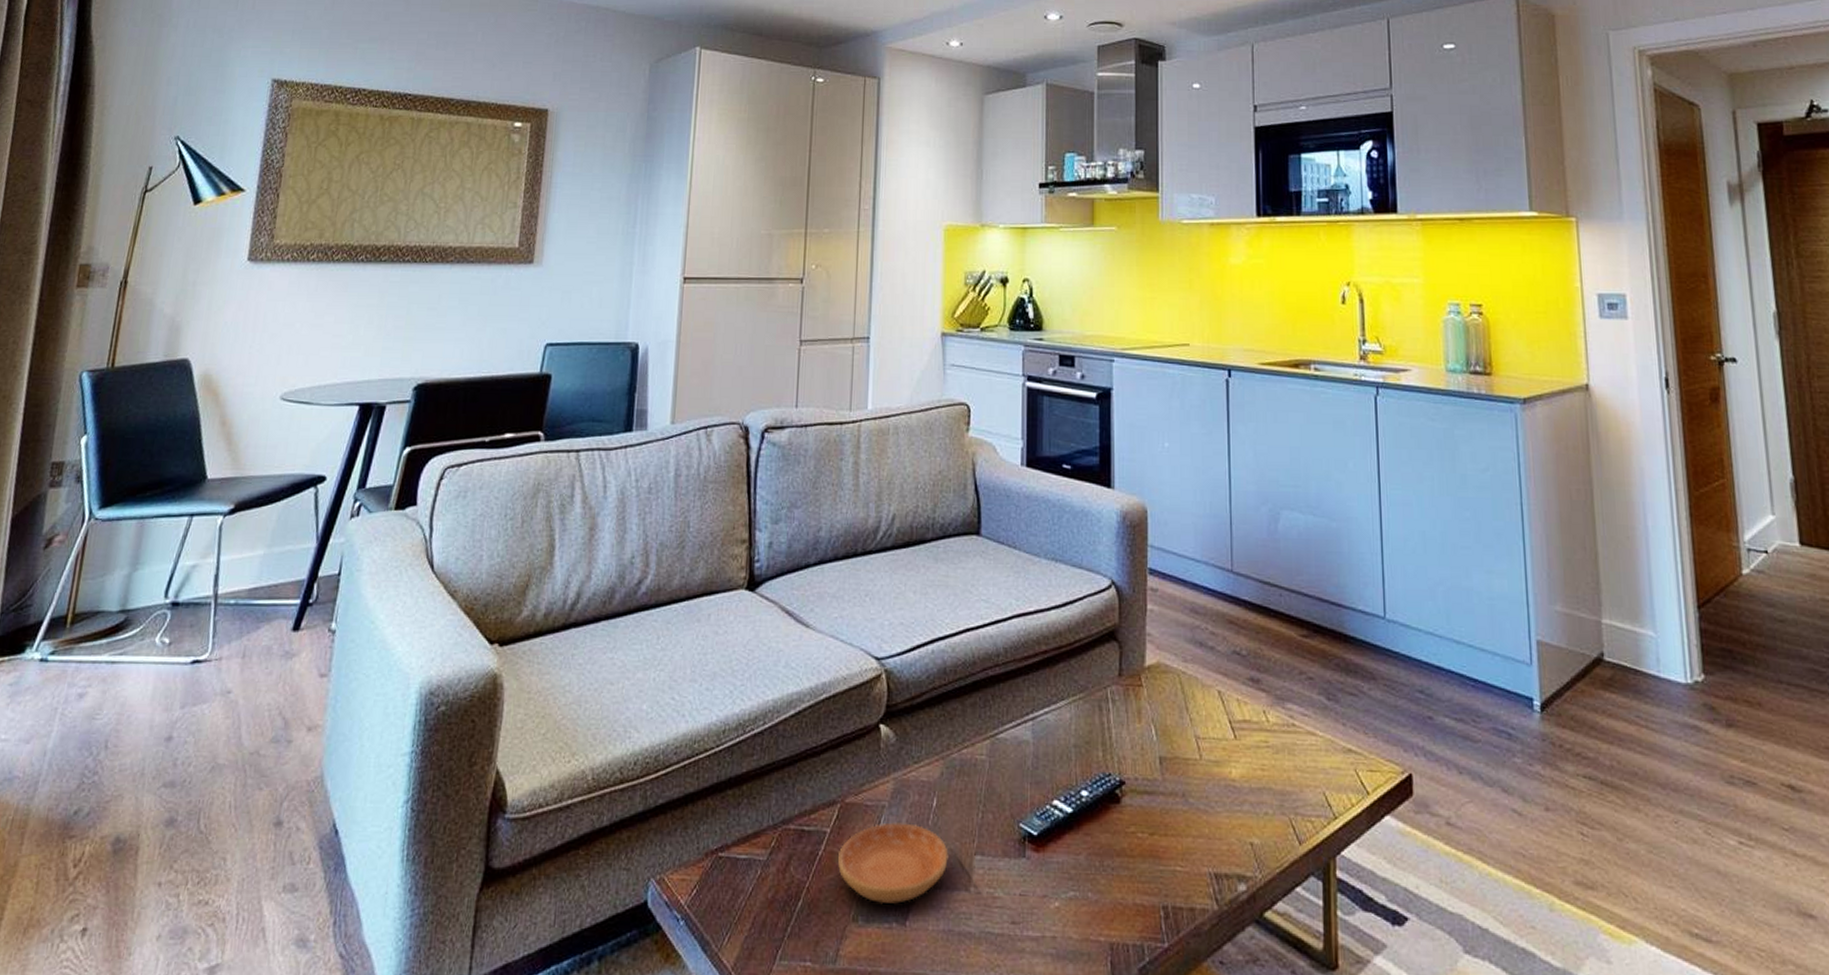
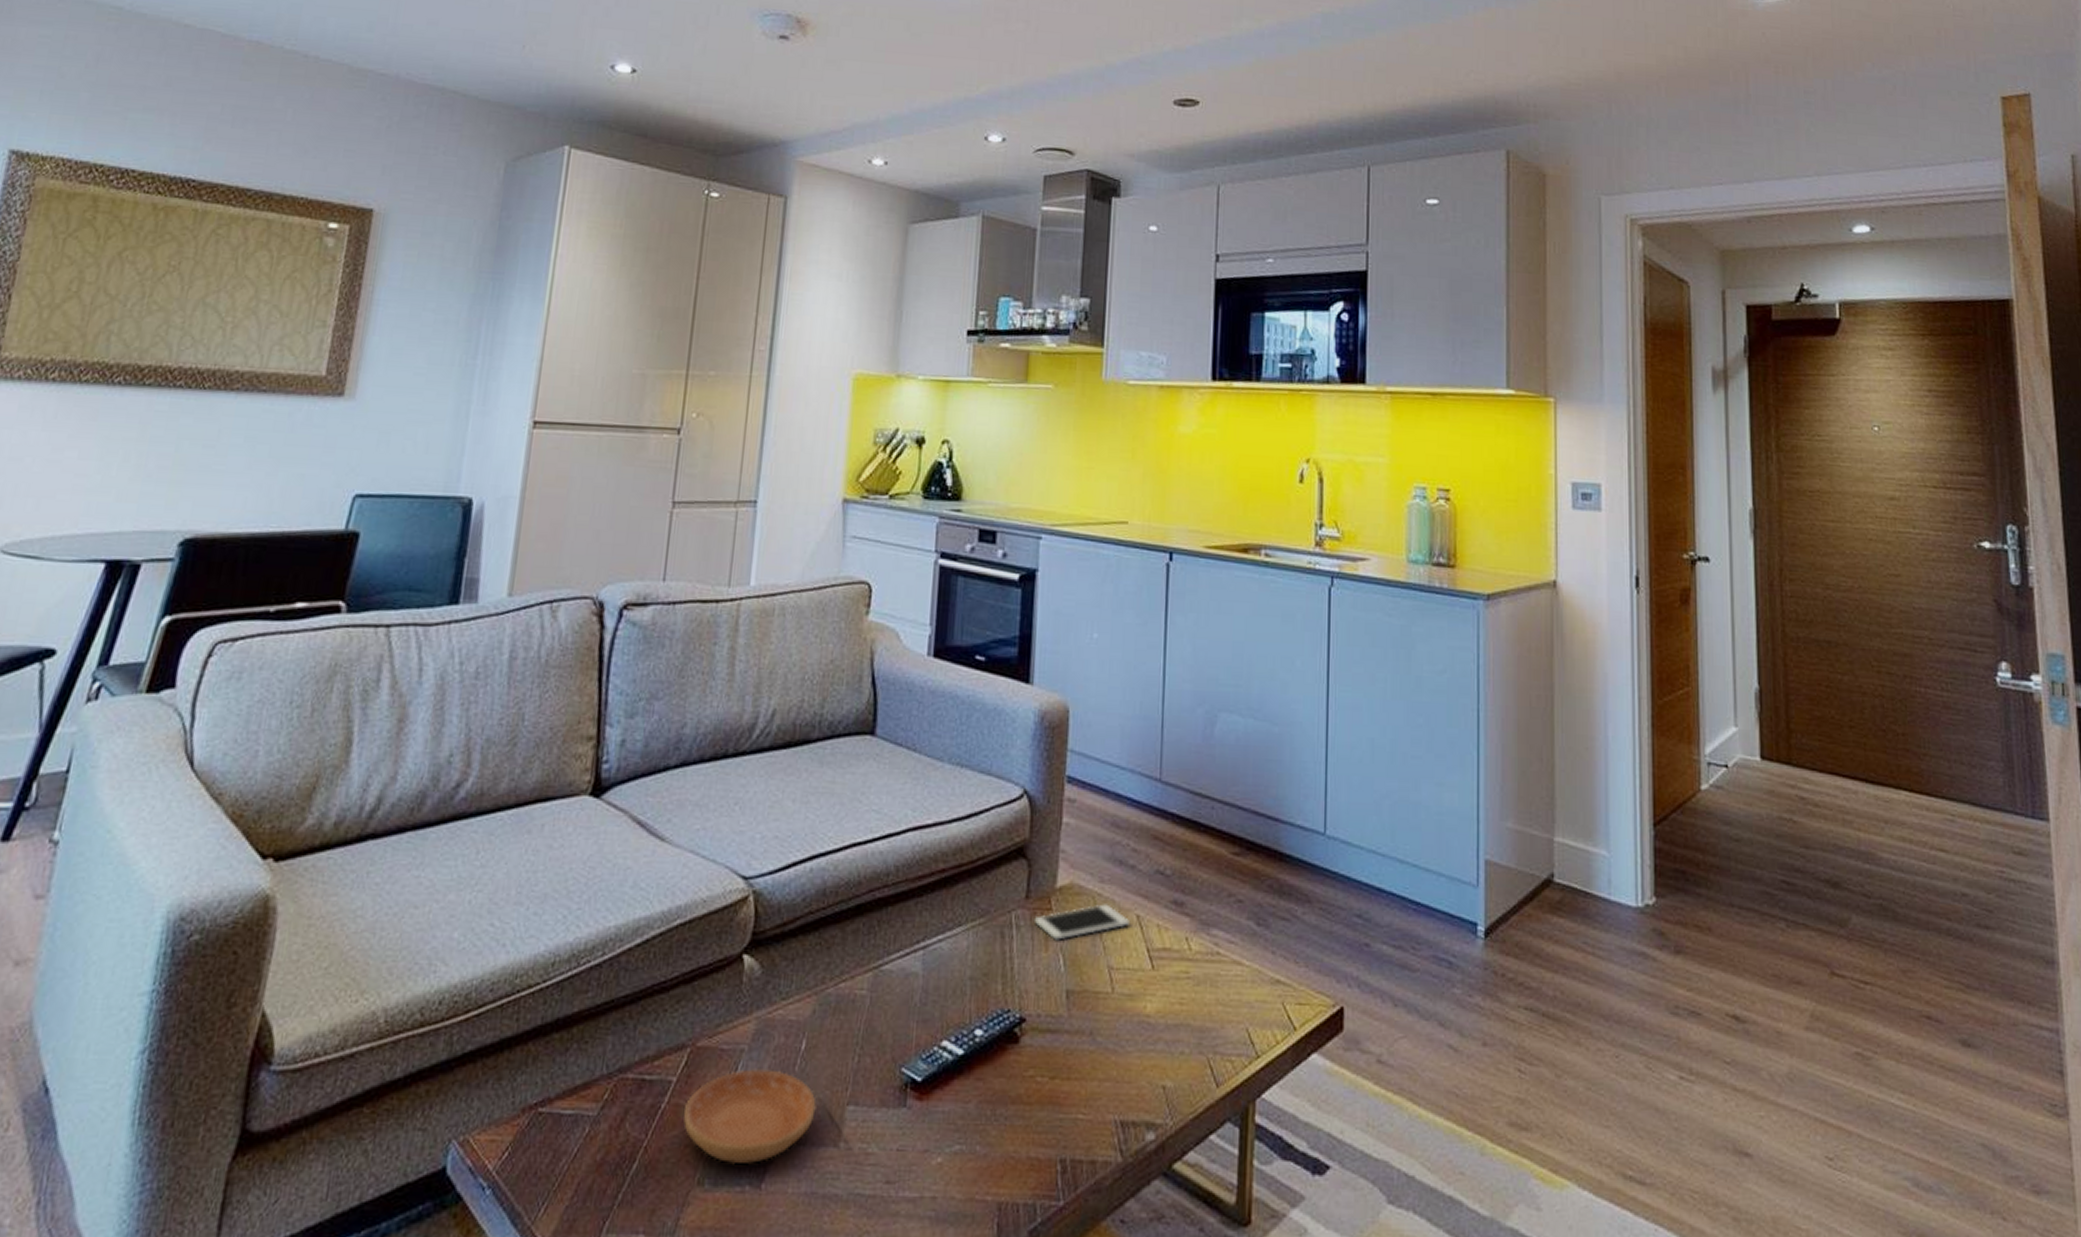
cell phone: none [1127,681,1213,713] -> present [1033,904,1131,940]

